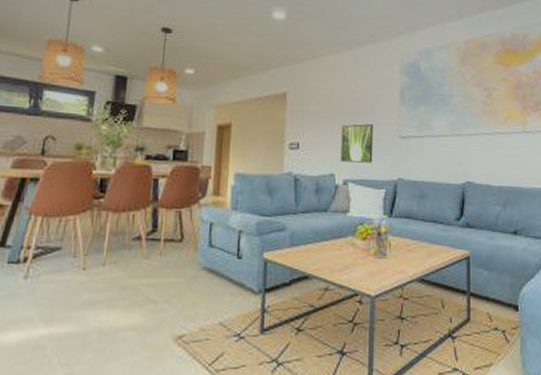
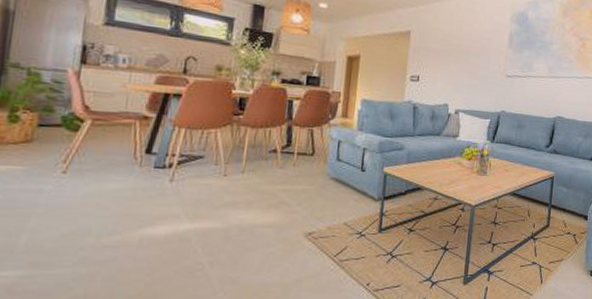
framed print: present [341,124,374,163] -> none [454,62,485,97]

